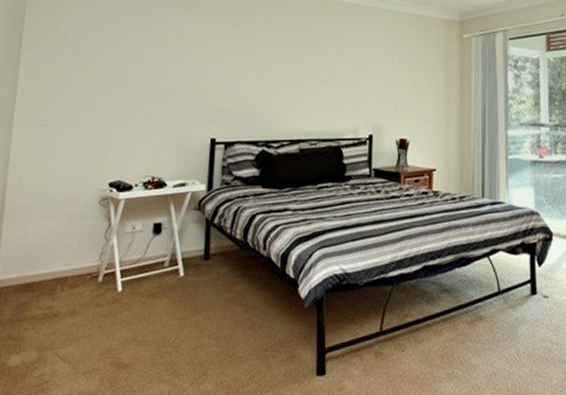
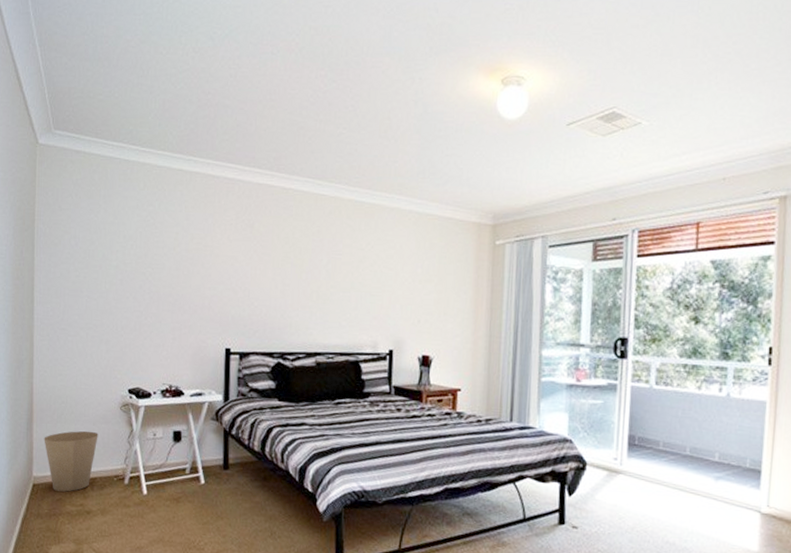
trash can: none [13,227,74,294] -> present [44,430,98,492]

